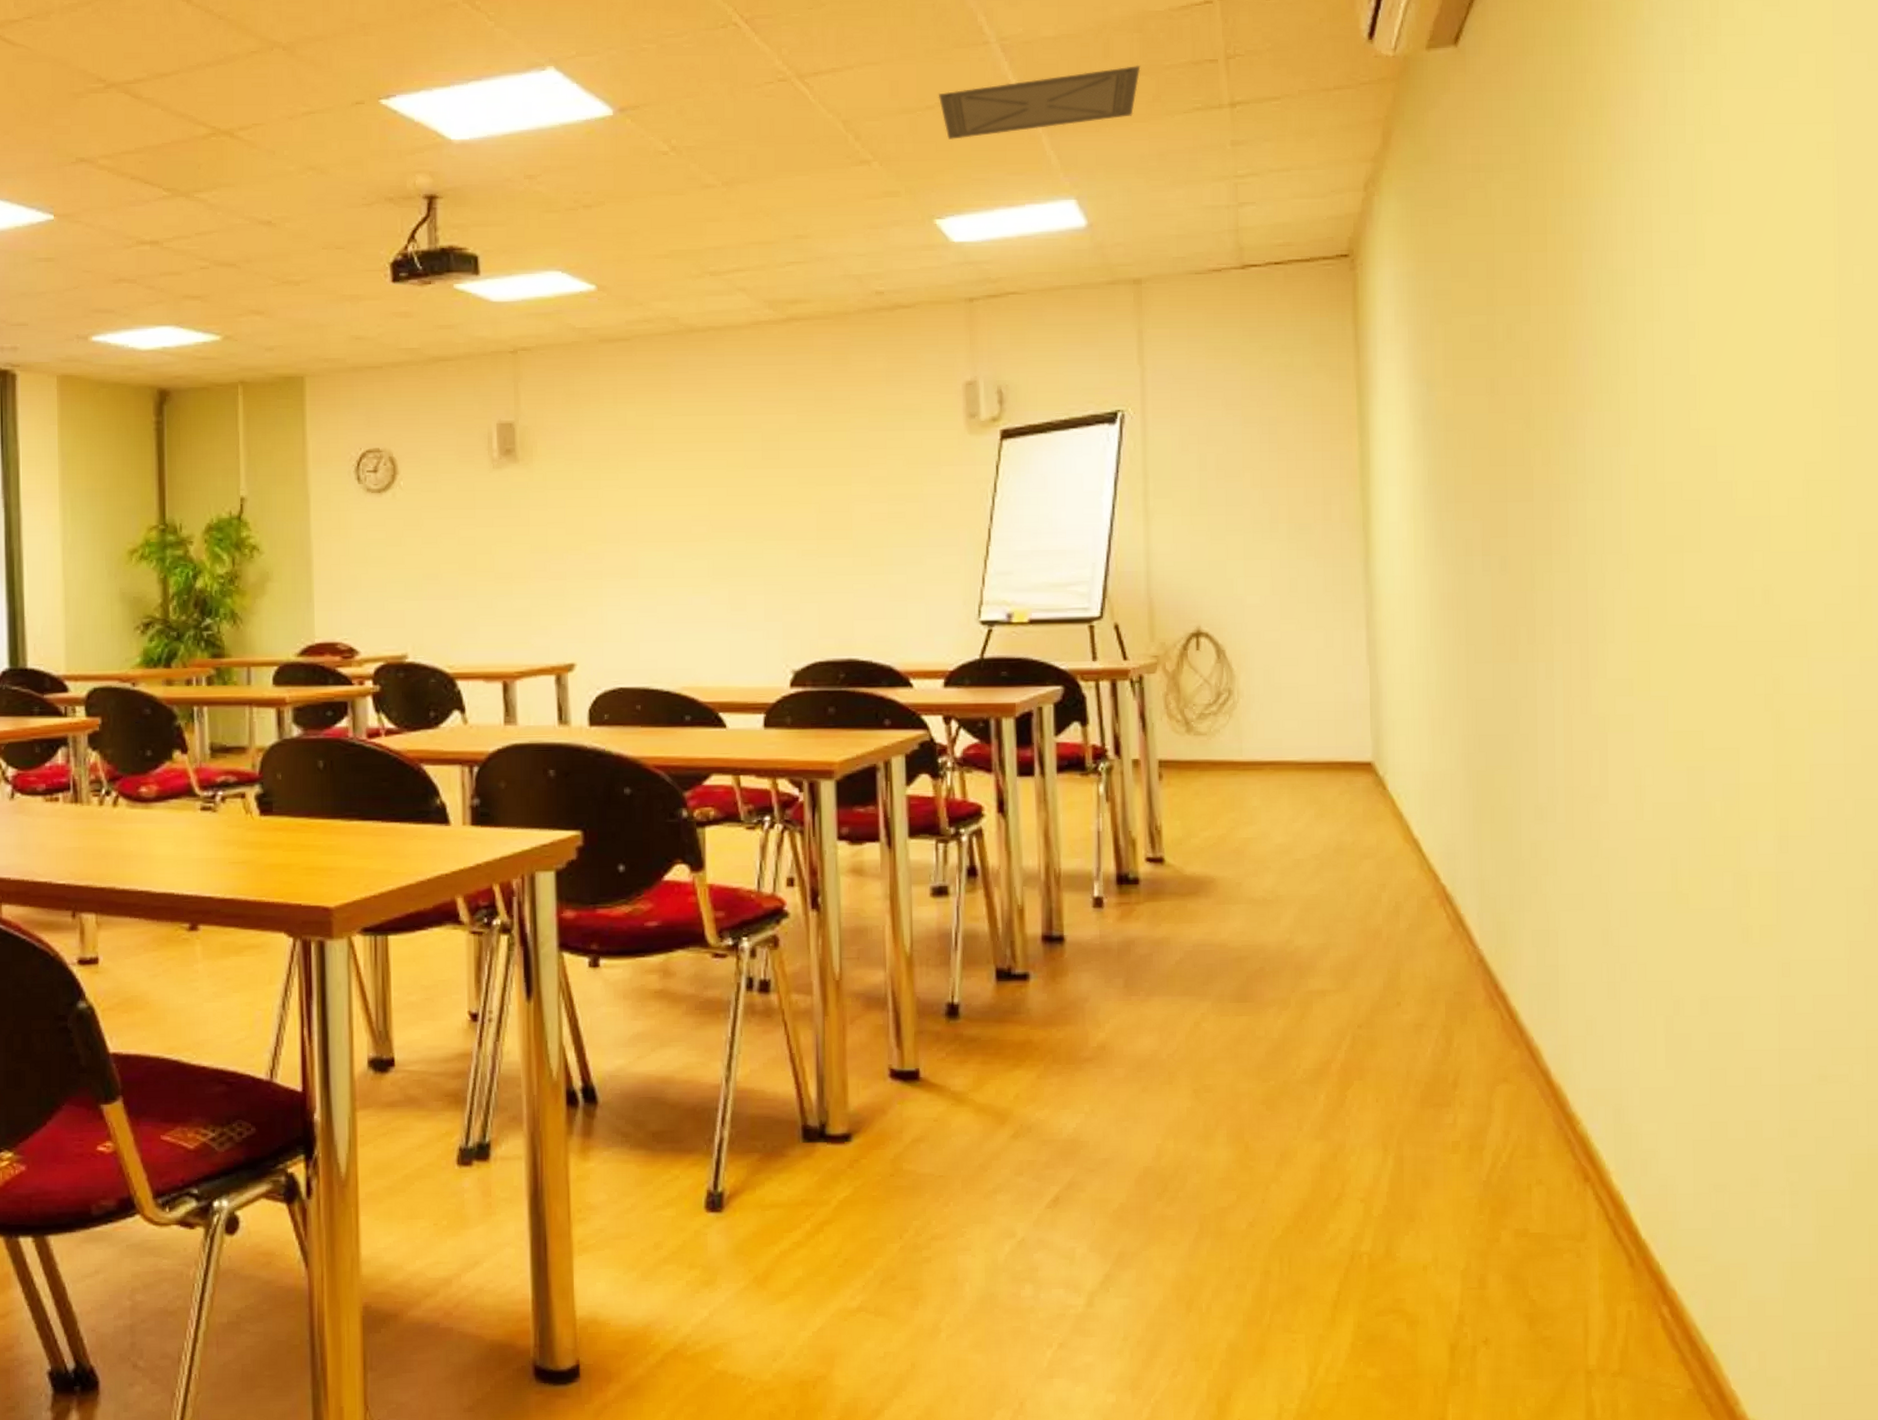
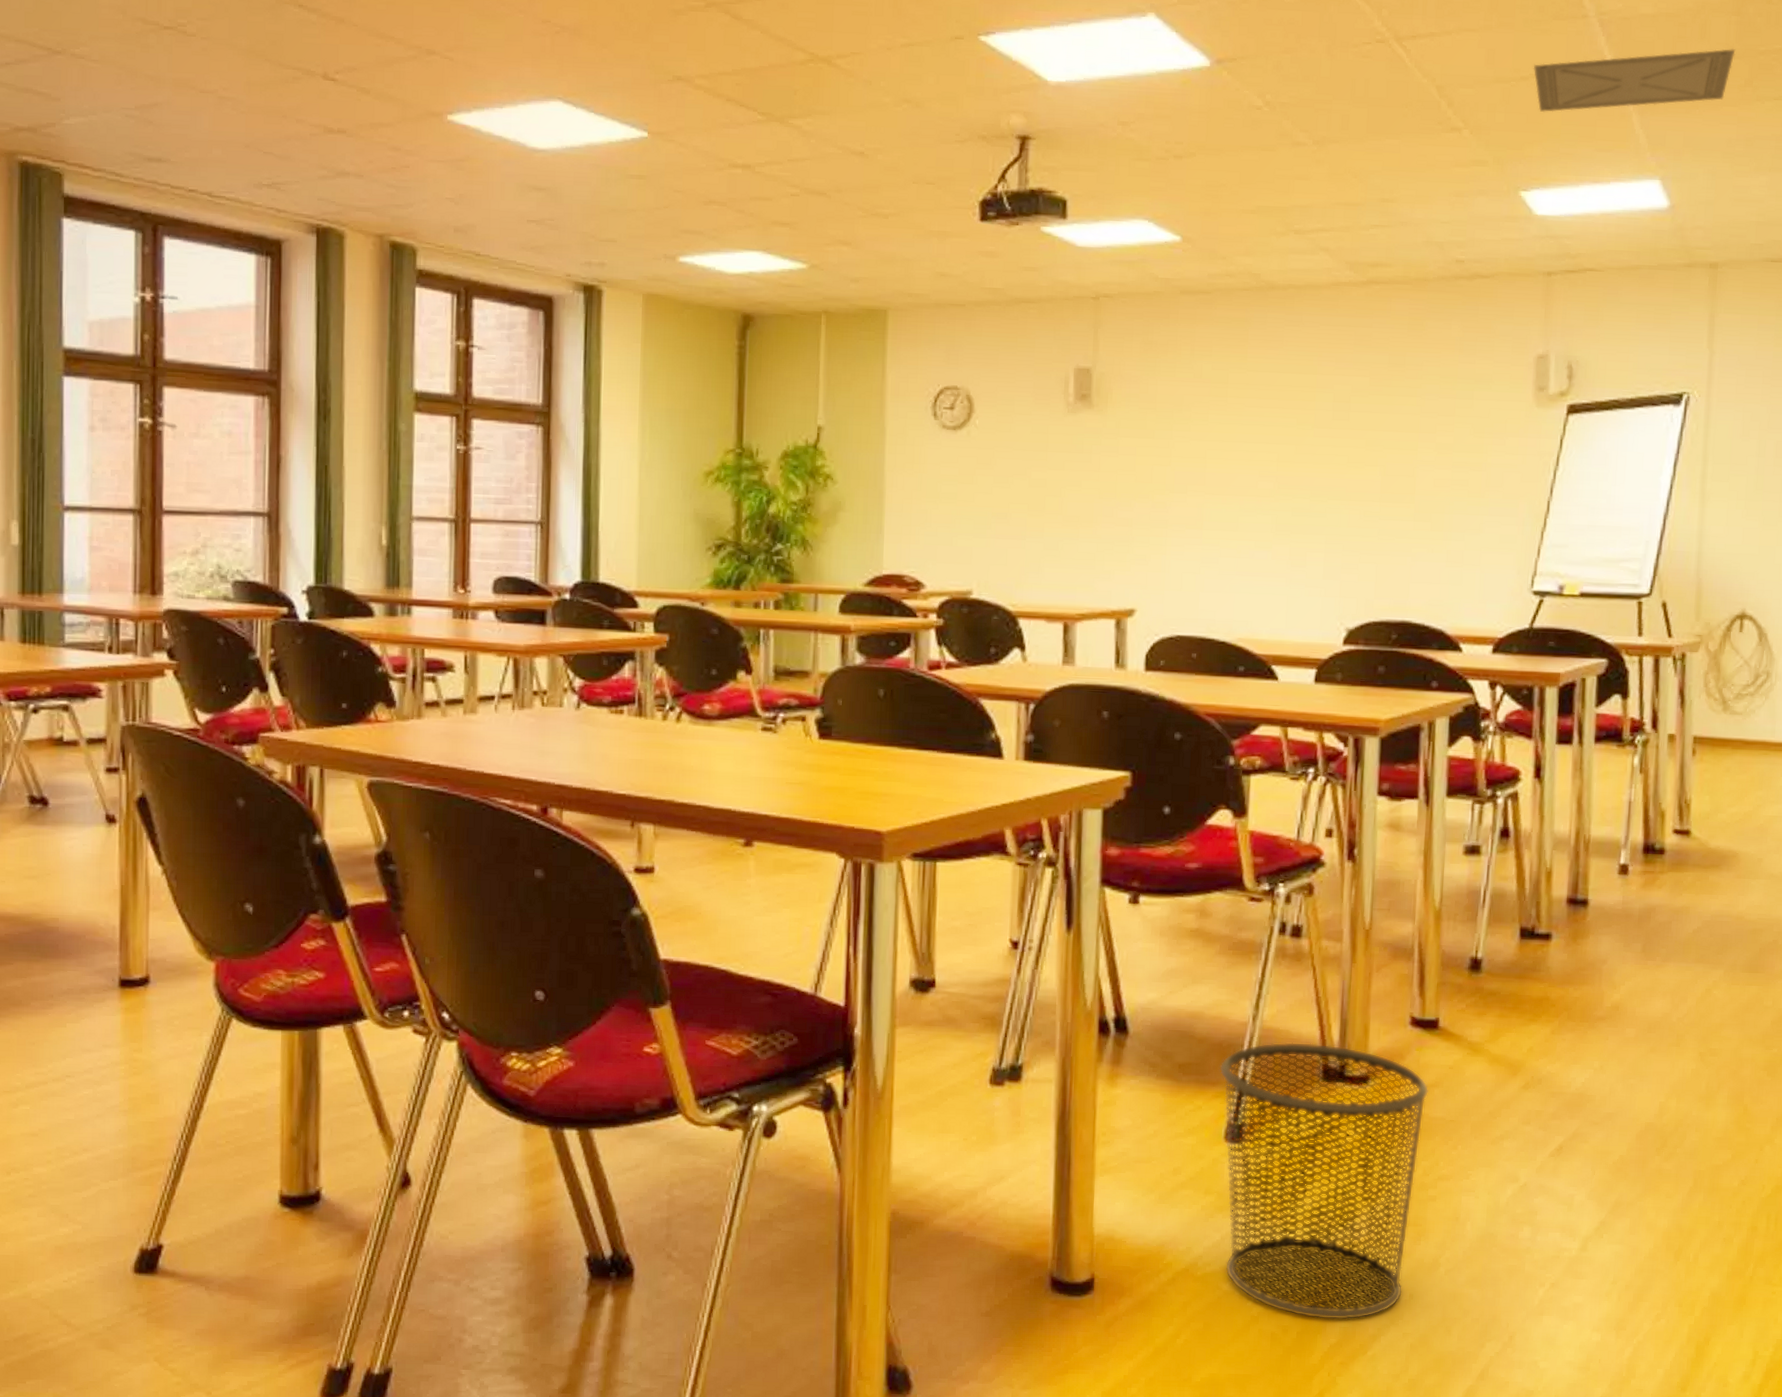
waste bin: none [695,1102,915,1396] -> present [1219,1042,1429,1321]

